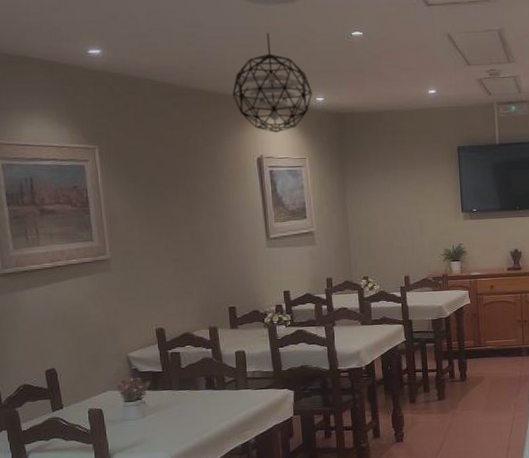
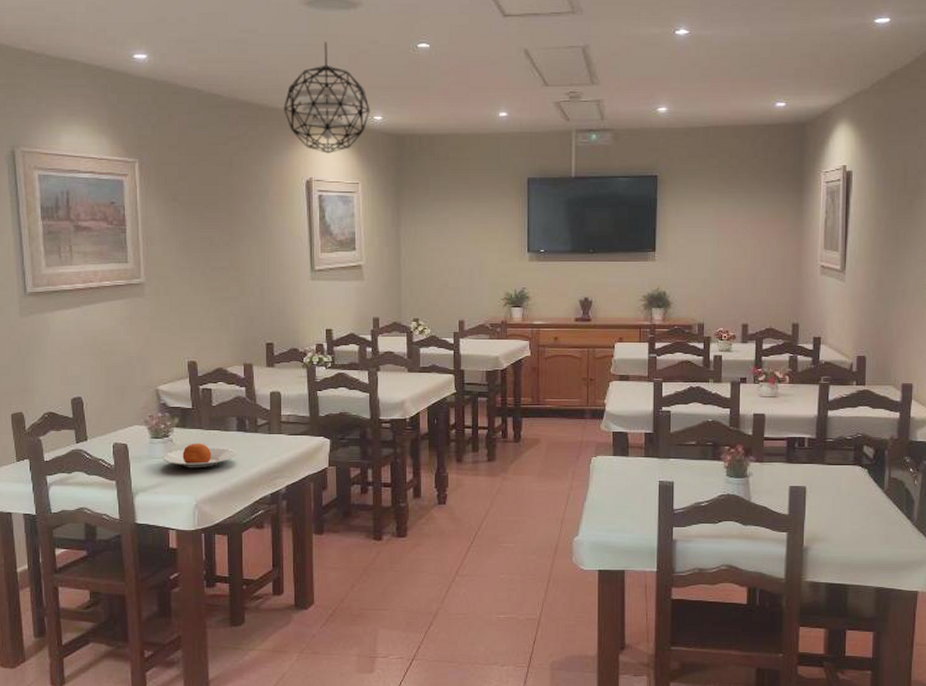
plate: none [136,403,207,427] -> present [162,443,237,469]

